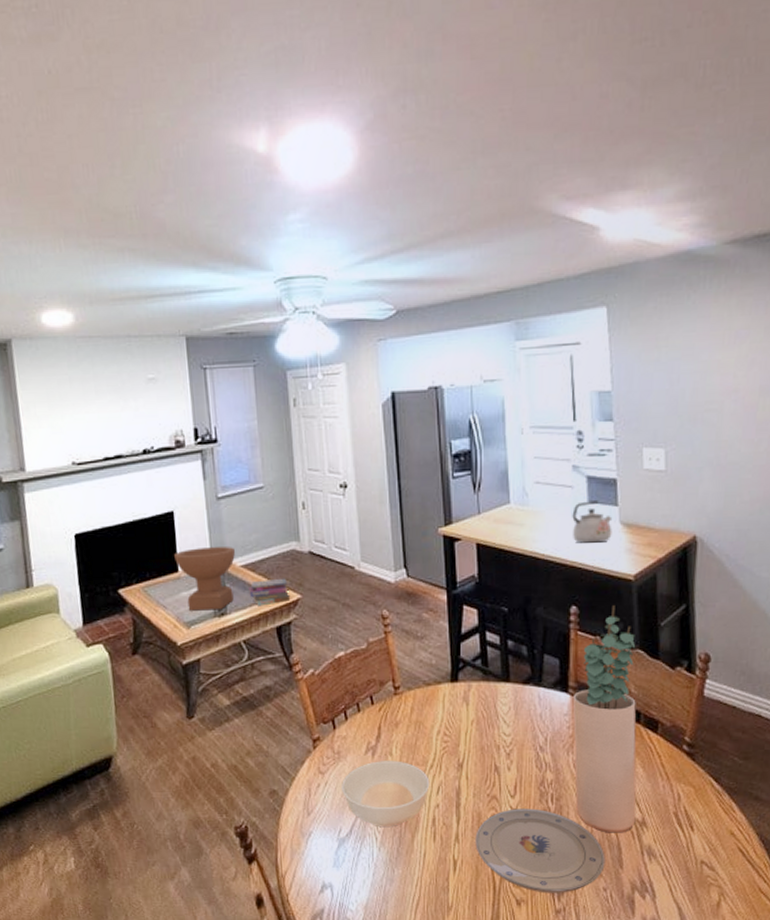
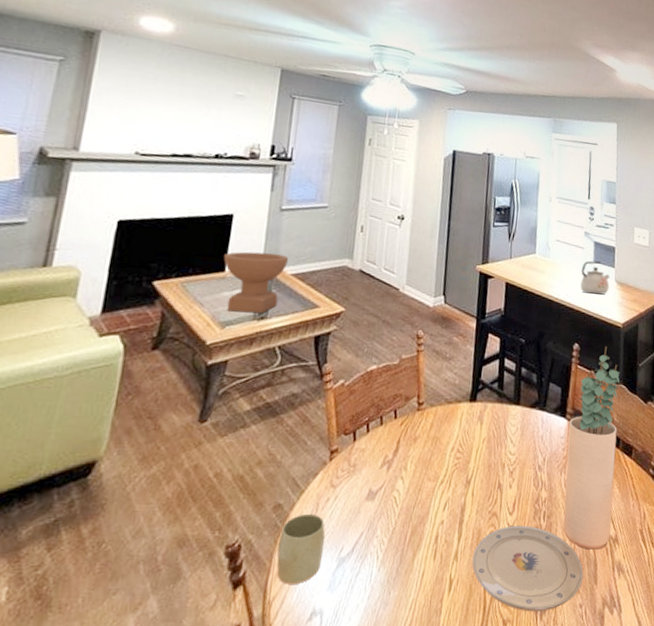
books: present [247,578,291,606] -> none [293,290,335,315]
mug: none [280,798,324,861] -> present [276,513,326,584]
bowl: present [342,761,430,828] -> none [351,475,439,546]

